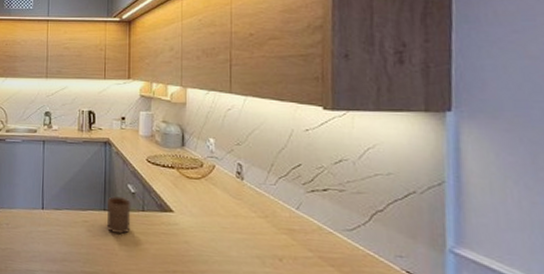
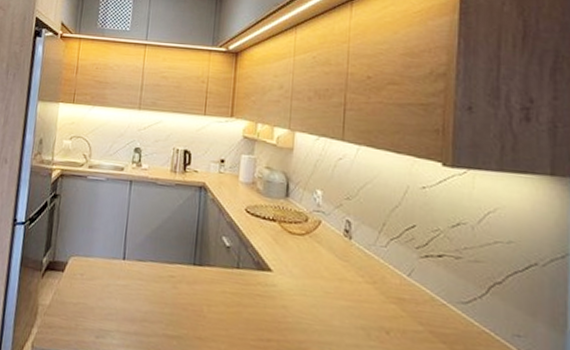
cup: present [106,196,131,234] -> none [194,249,225,293]

